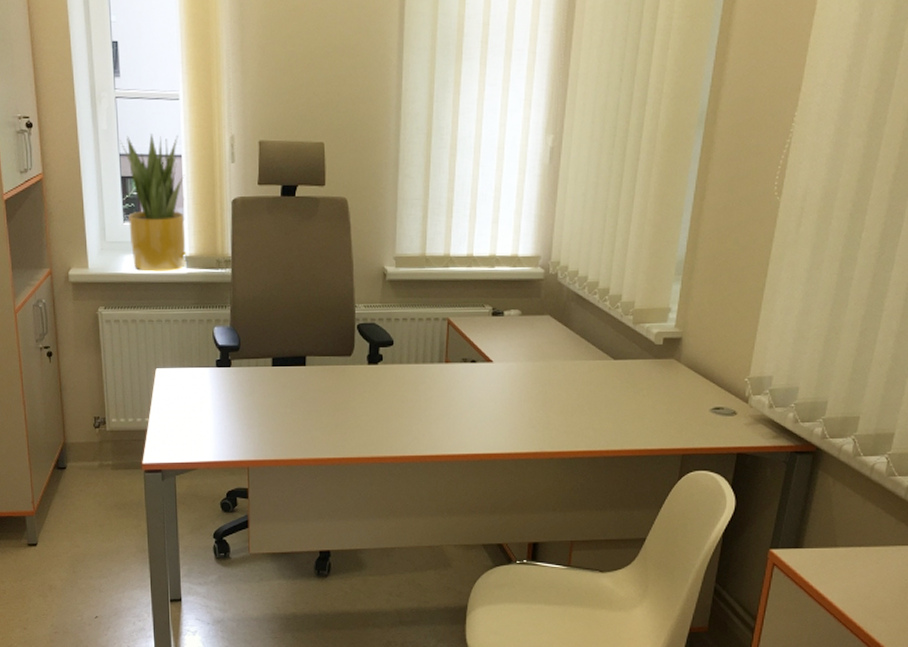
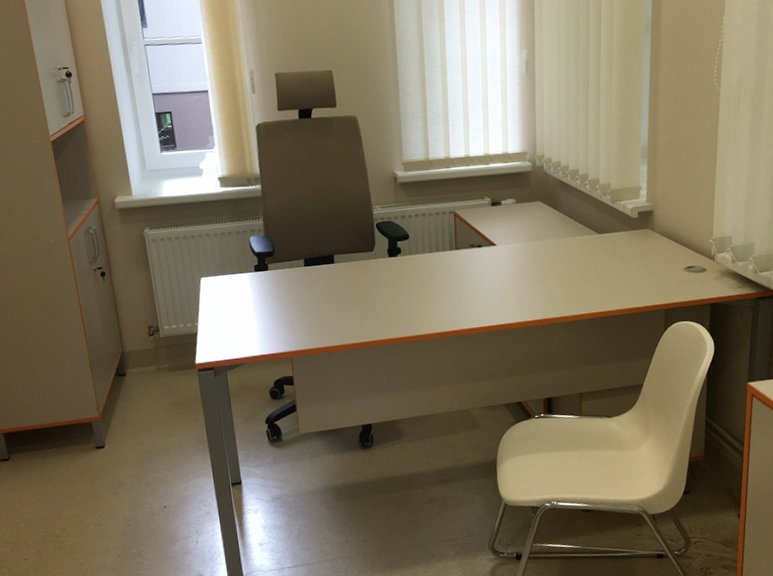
planter: present [119,133,186,272] -> none [151,74,220,194]

